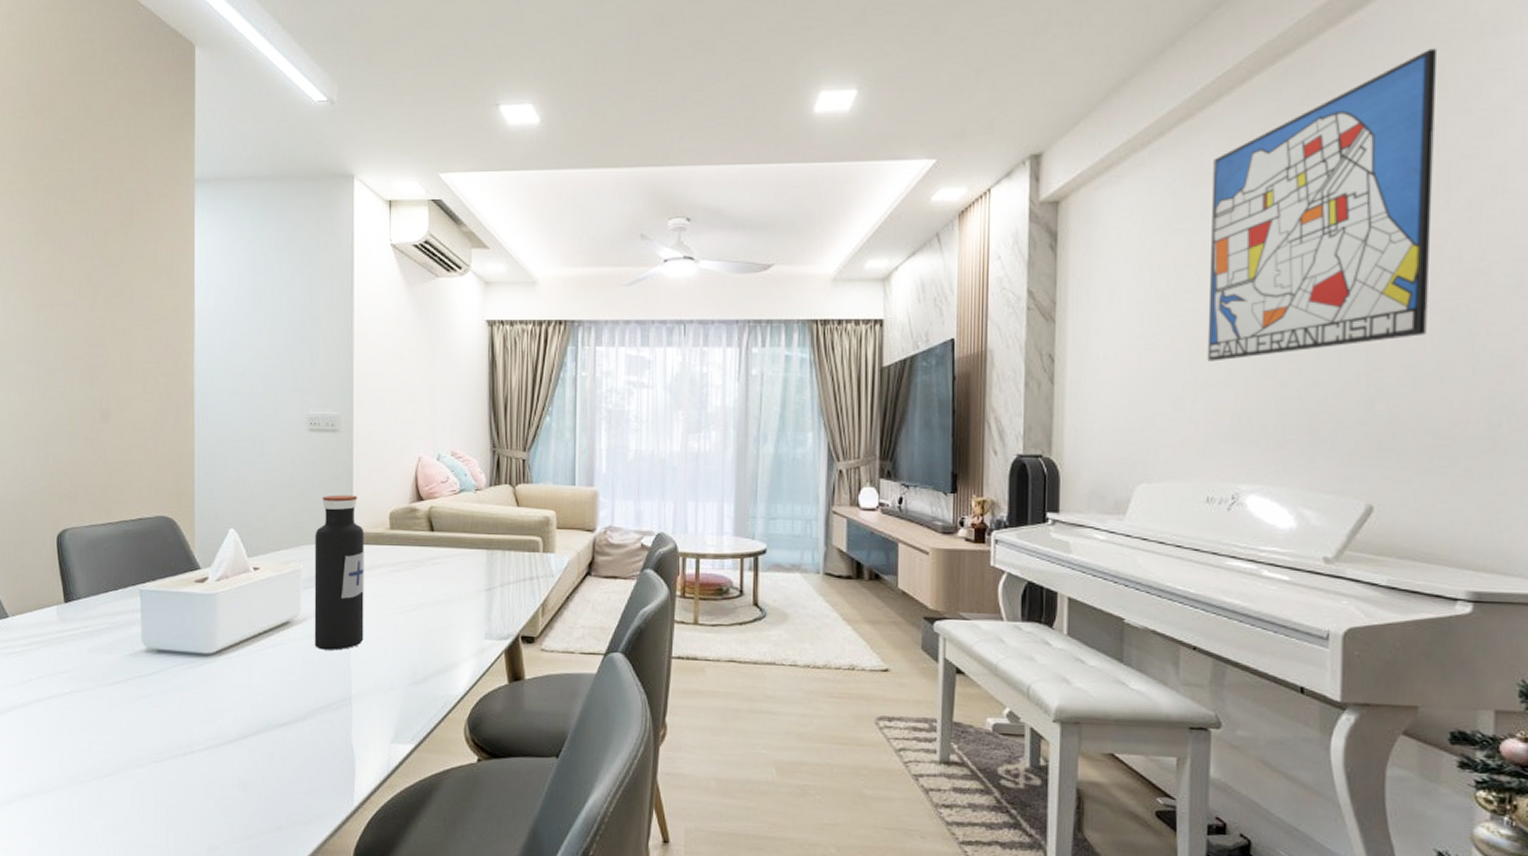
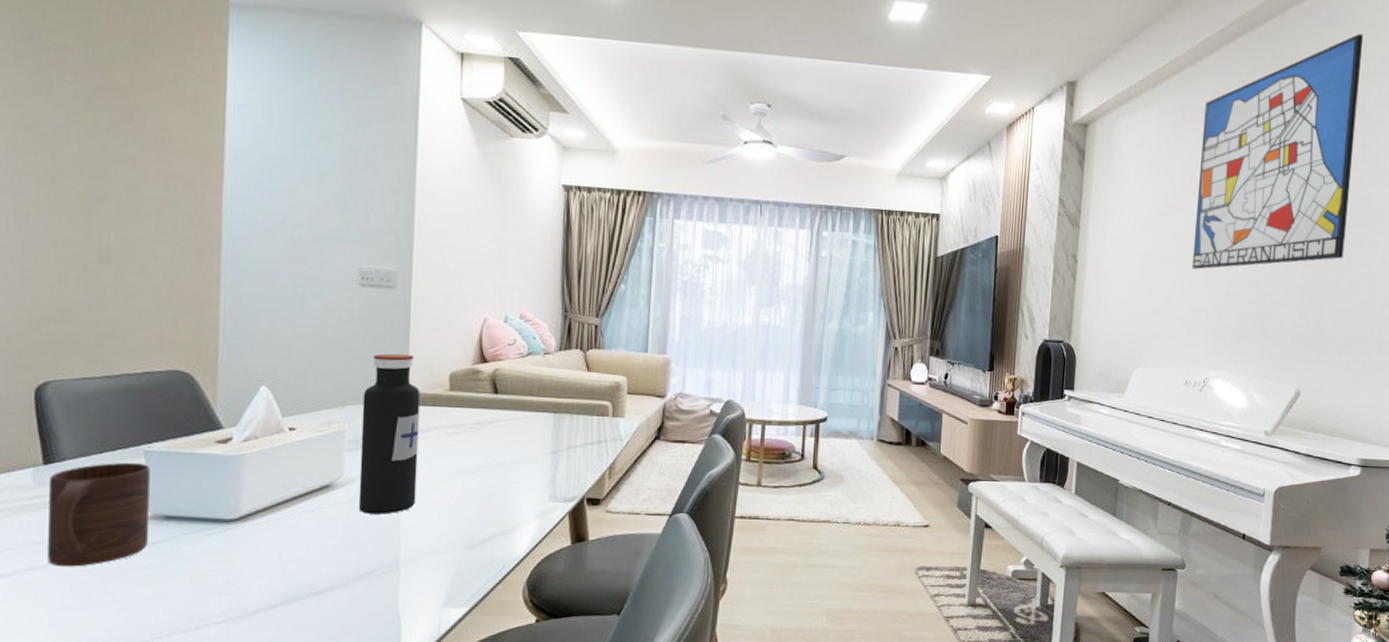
cup: none [68,600,145,695] -> present [47,462,150,567]

